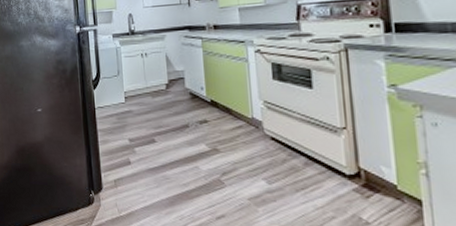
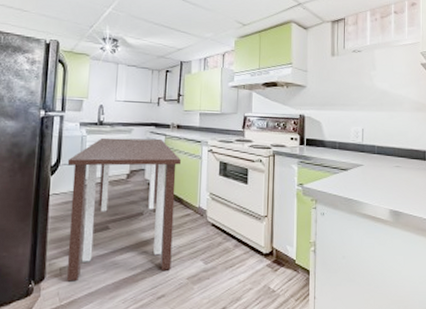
dining table: none [106,44,228,194] -> present [67,137,181,282]

